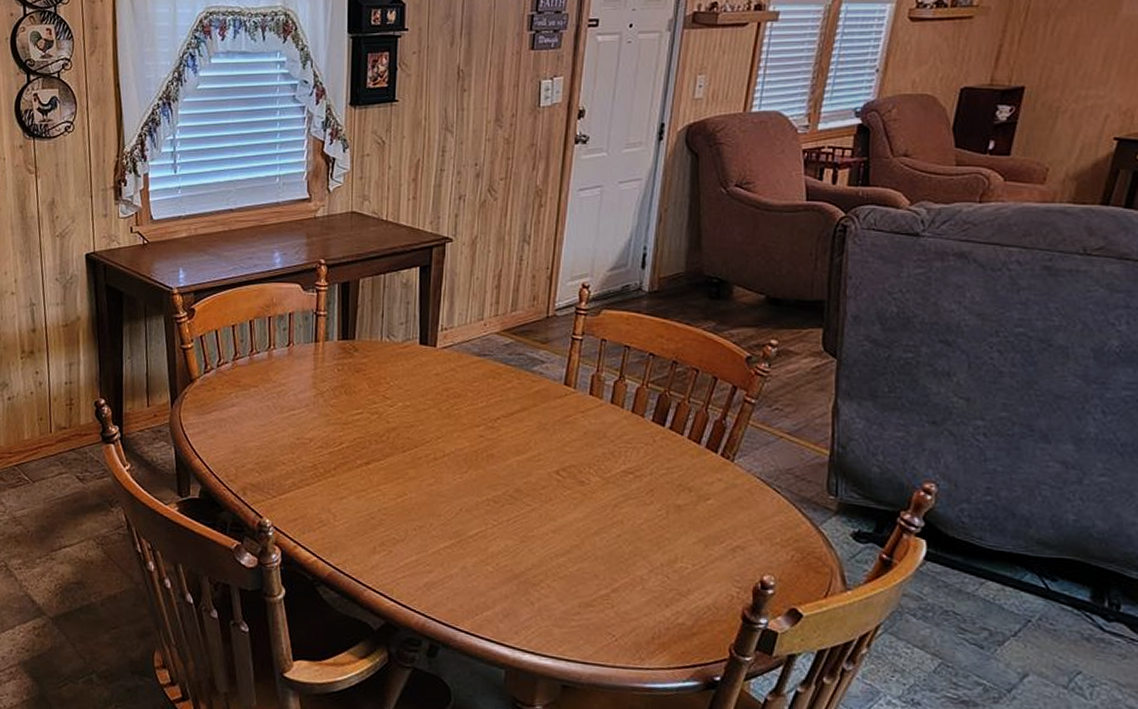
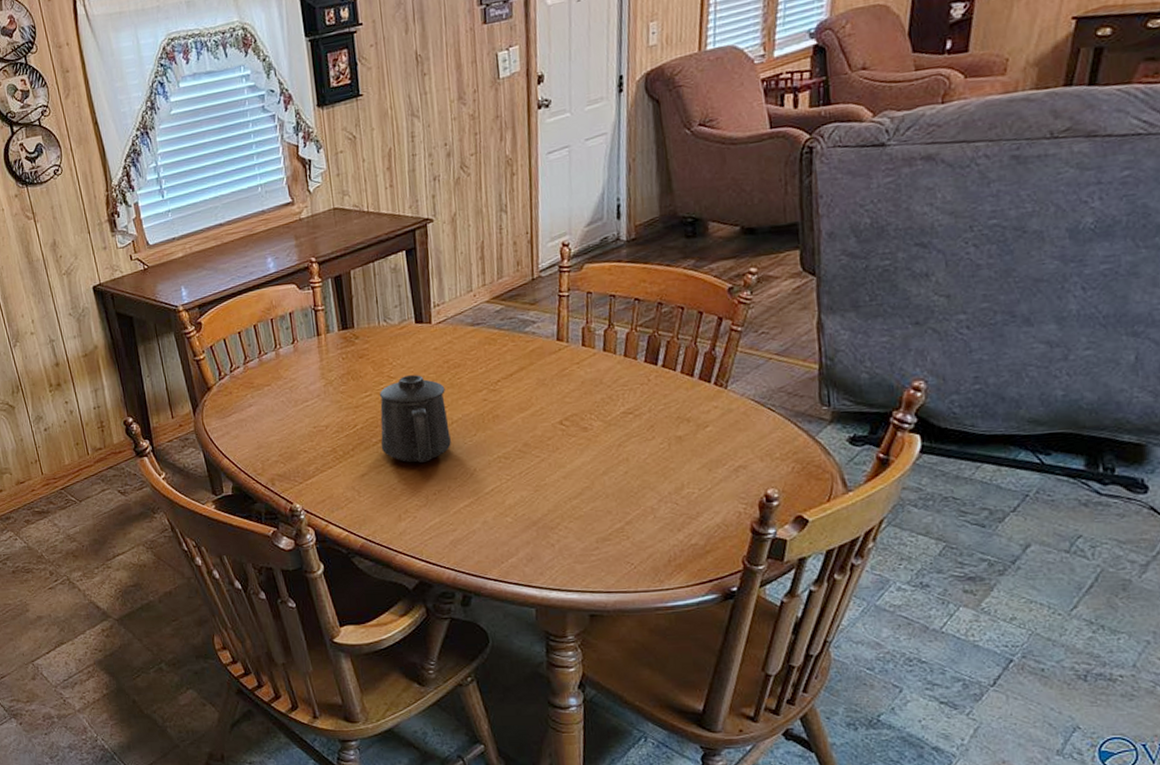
mug: none [365,398,441,494] -> present [379,375,451,463]

